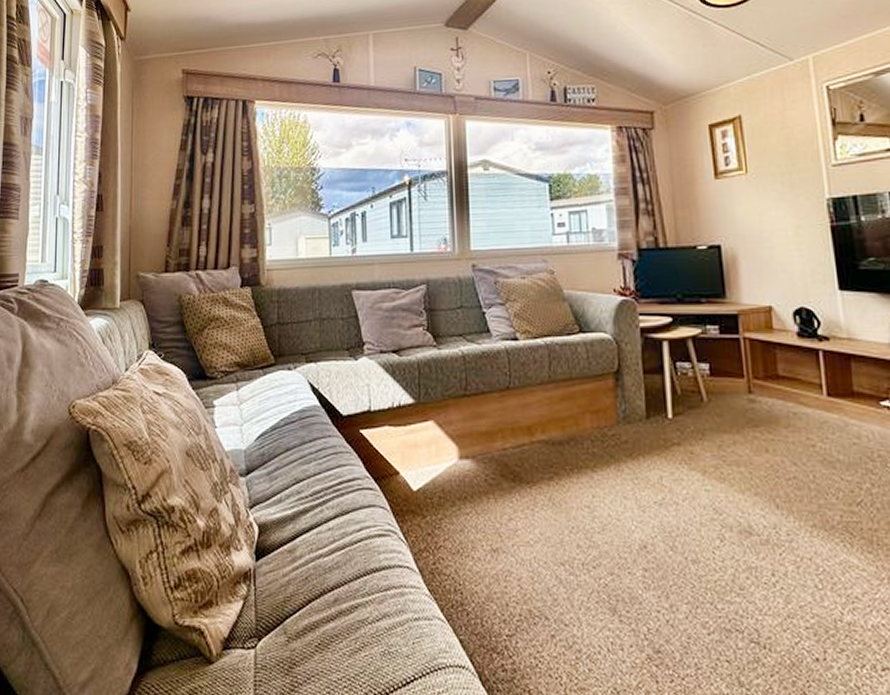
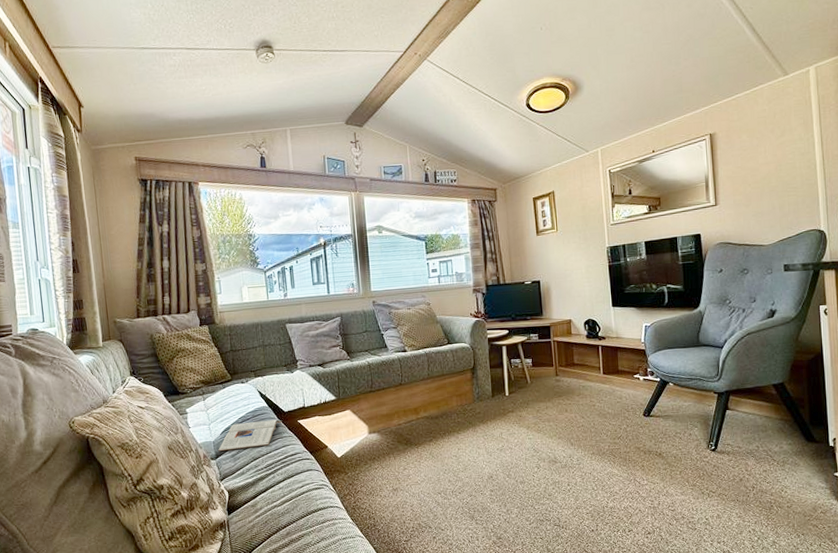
magazine: none [250,426,338,465] -> present [218,419,282,451]

